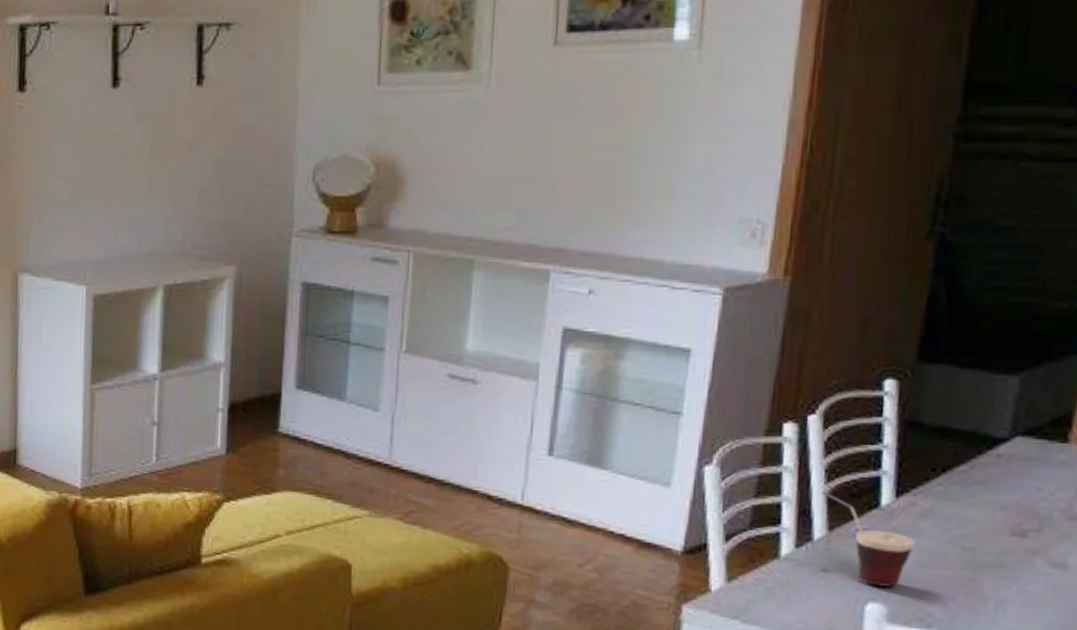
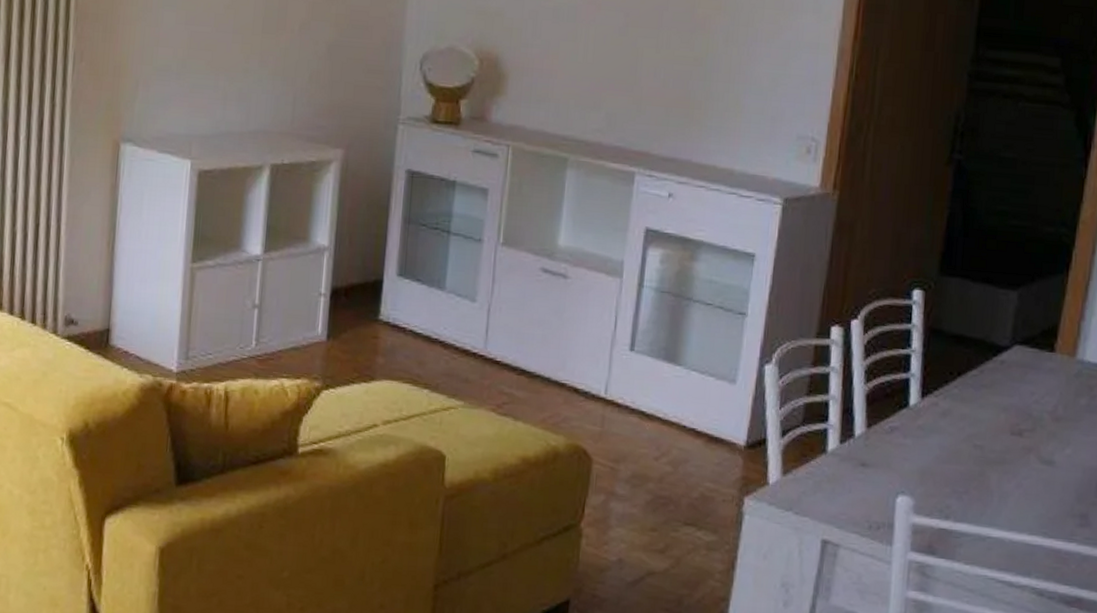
cup: present [822,491,916,588] -> none [862,391,937,482]

